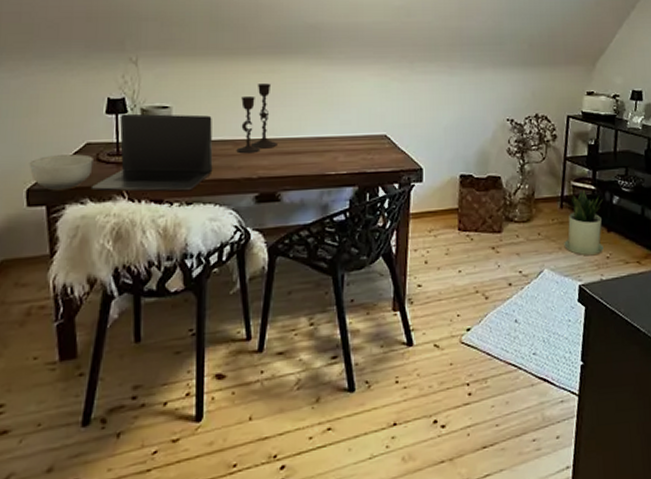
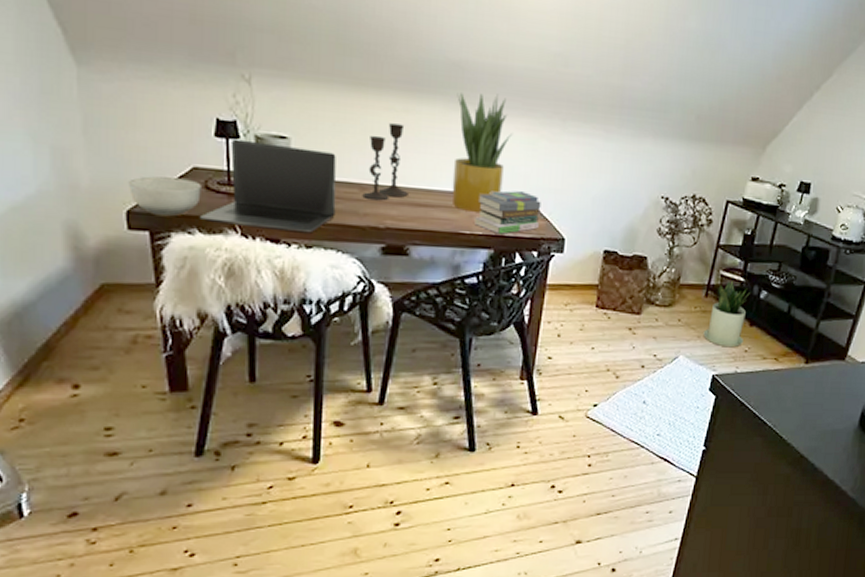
planter: none [316,47,366,155] -> present [452,93,512,214]
books: none [339,130,398,171] -> present [474,191,541,234]

